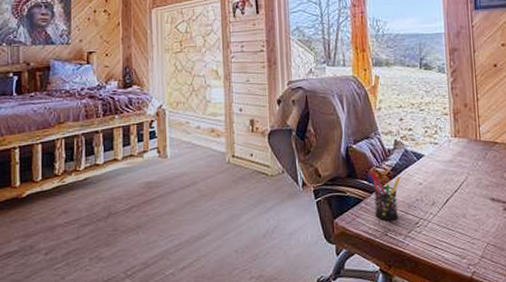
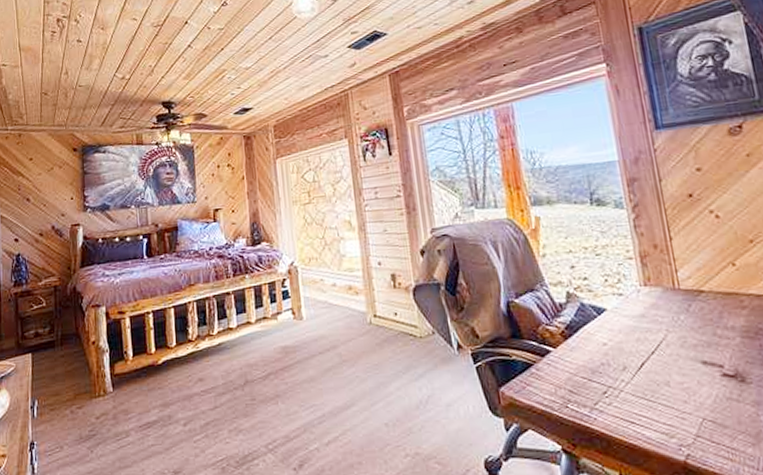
pen holder: present [367,172,401,221] -> none [535,330,580,390]

